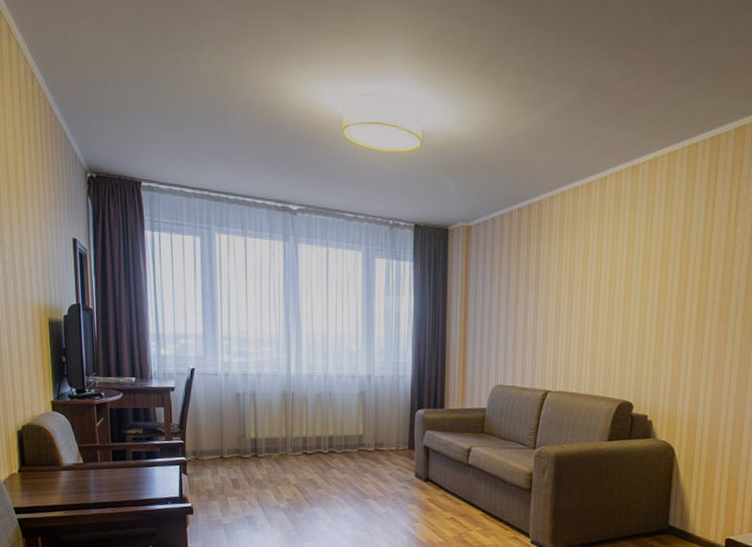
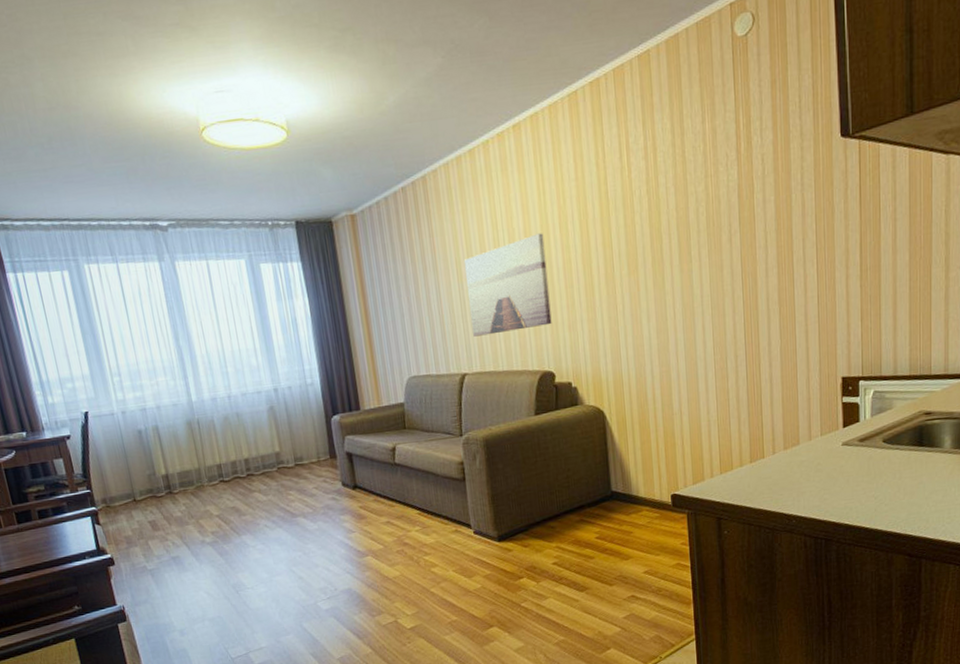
wall art: none [562,270,644,358] -> present [463,233,552,337]

